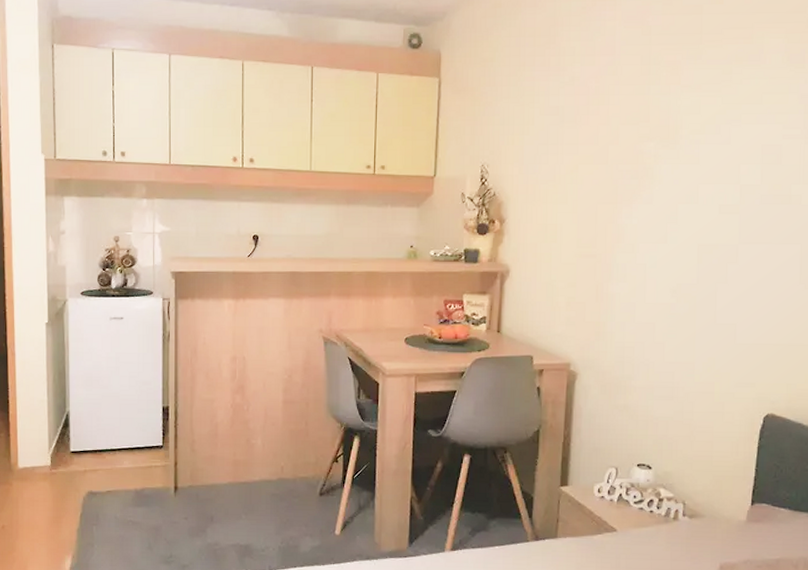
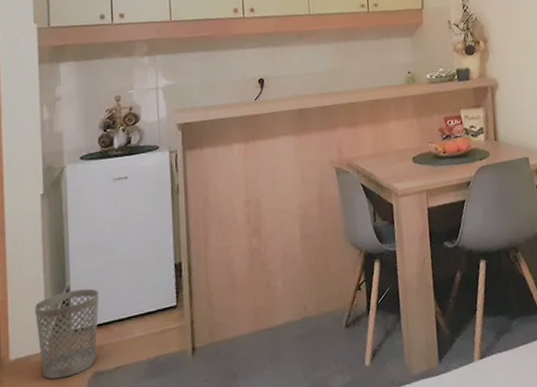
wastebasket: none [39,416,95,492] -> present [34,288,99,380]

